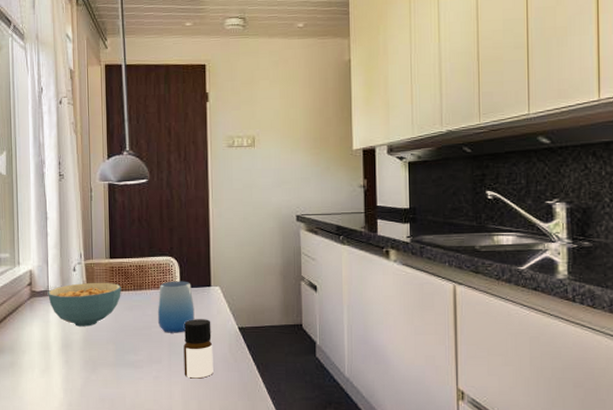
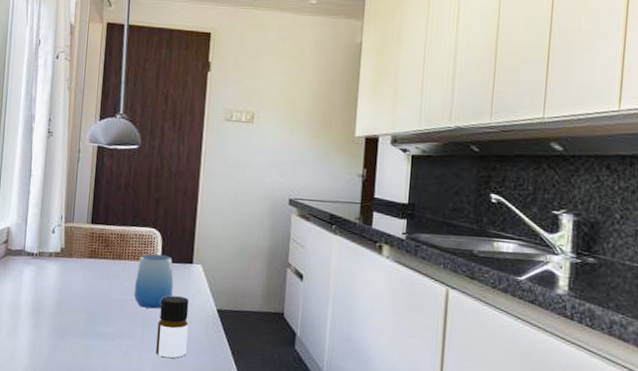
cereal bowl: present [48,282,122,327] -> none [23,246,101,292]

